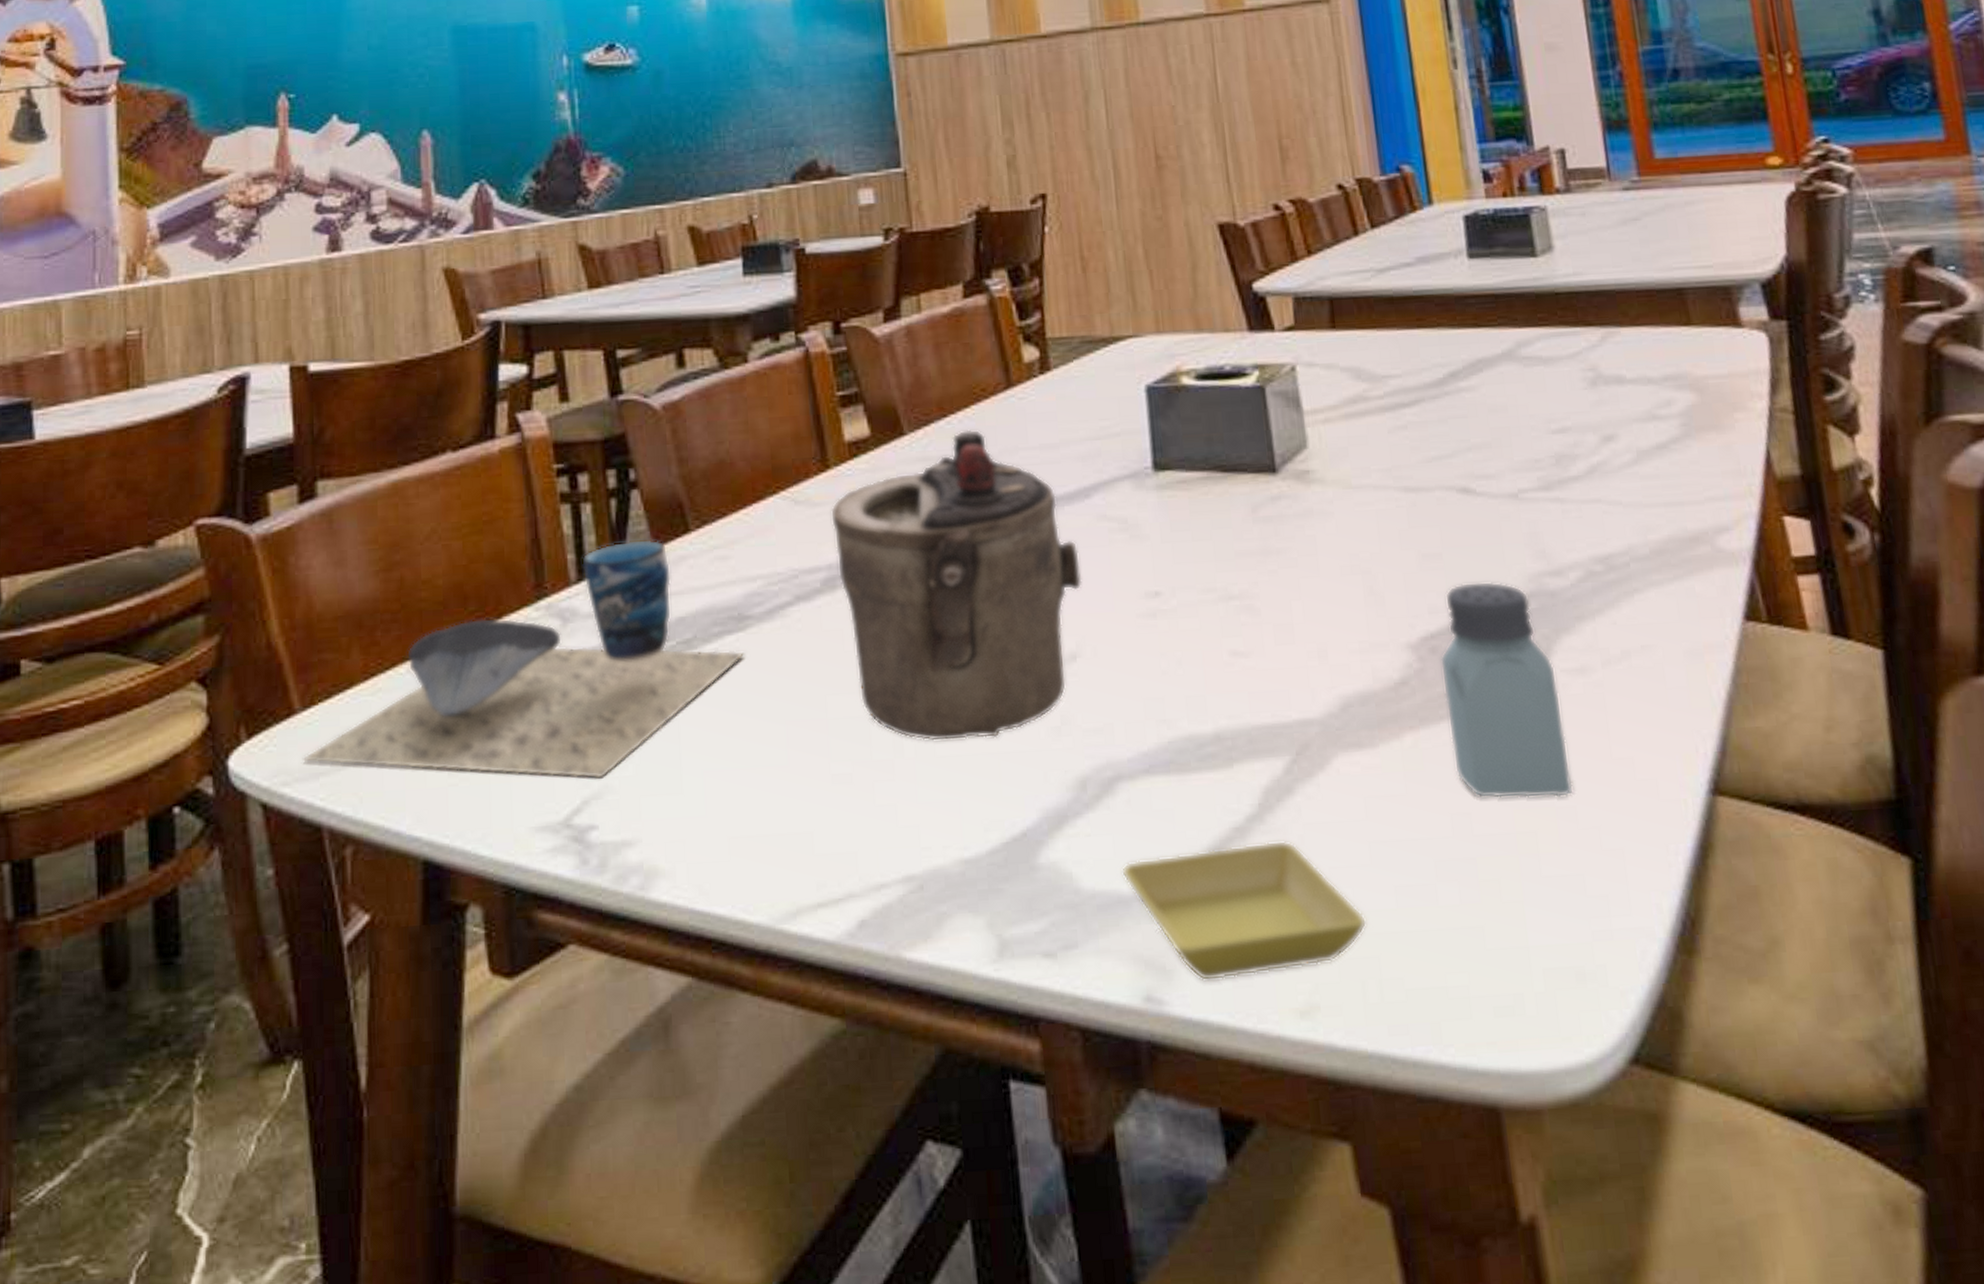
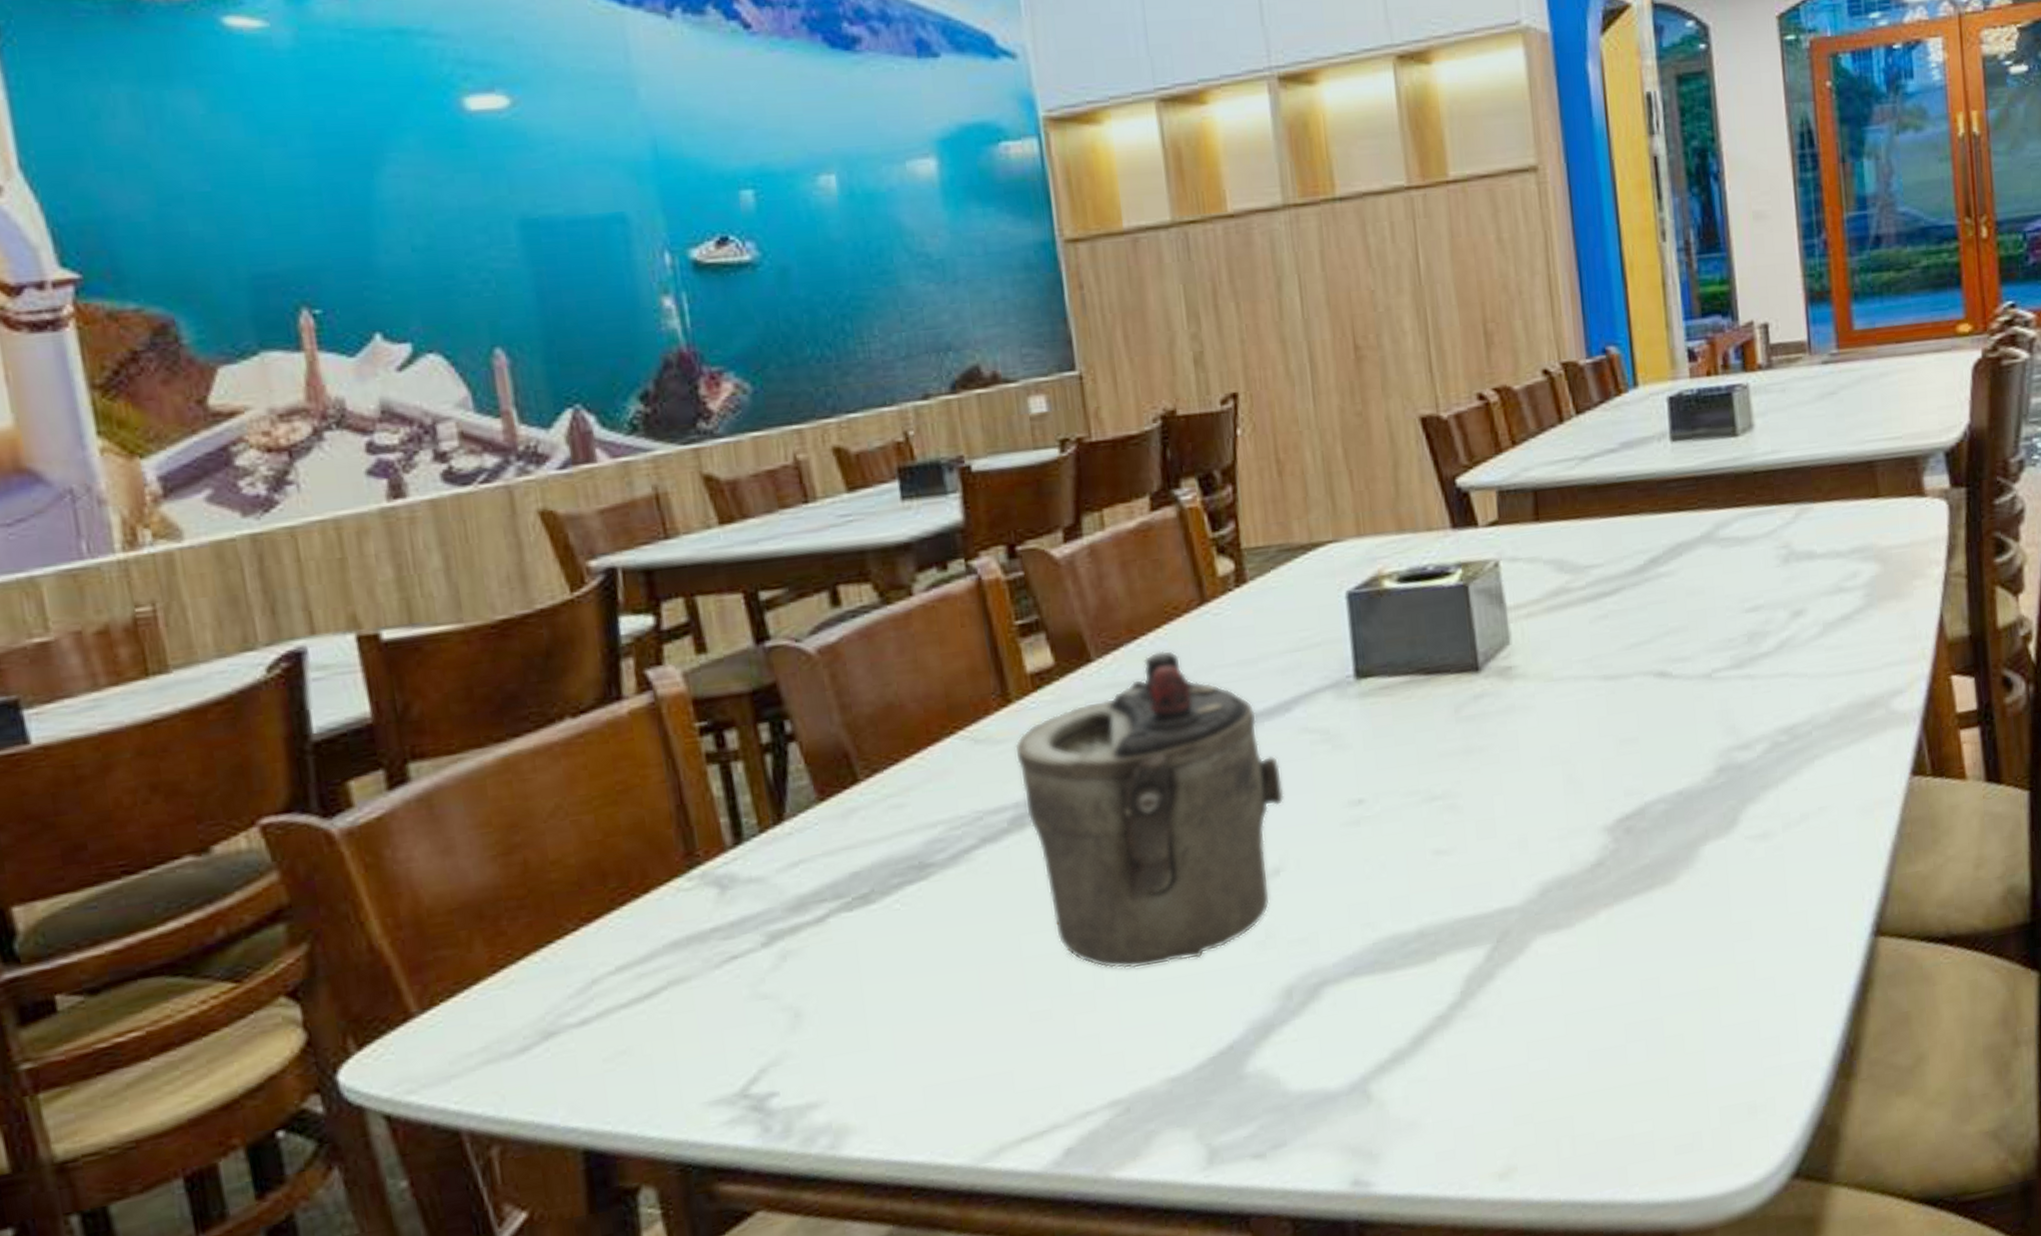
cup: present [302,539,745,779] -> none [427,793,929,1067]
saucer: present [1120,840,1367,982] -> none [1327,1022,1562,1160]
saltshaker: present [1440,581,1573,799] -> none [1634,760,1752,963]

